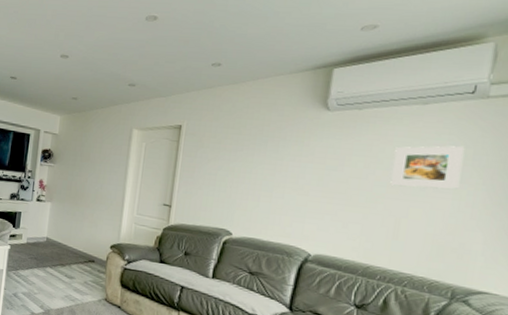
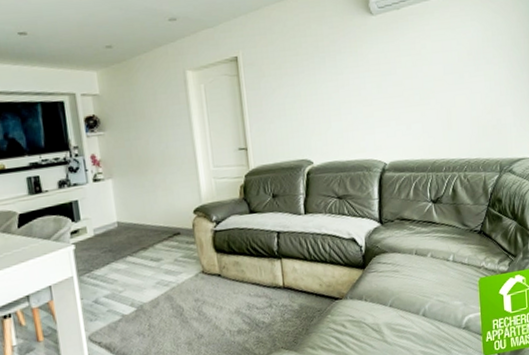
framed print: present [390,145,465,190] -> none [434,29,487,79]

